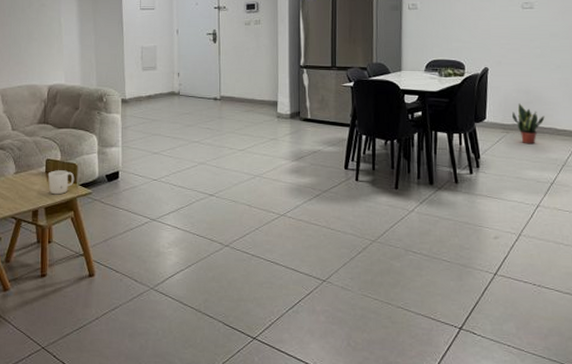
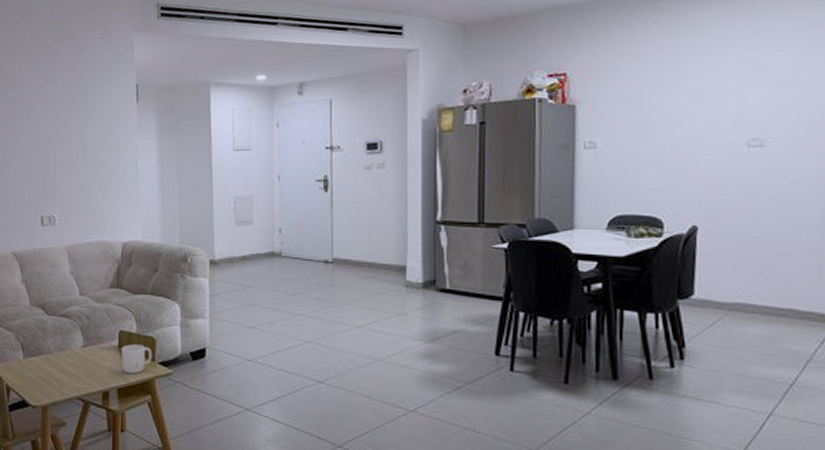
potted plant: present [511,103,545,145] -> none [731,275,781,331]

